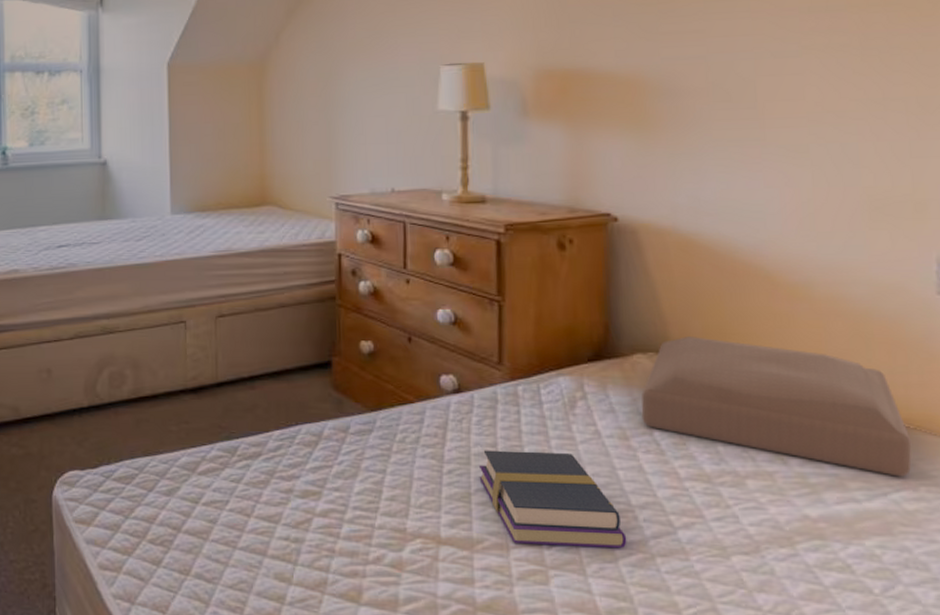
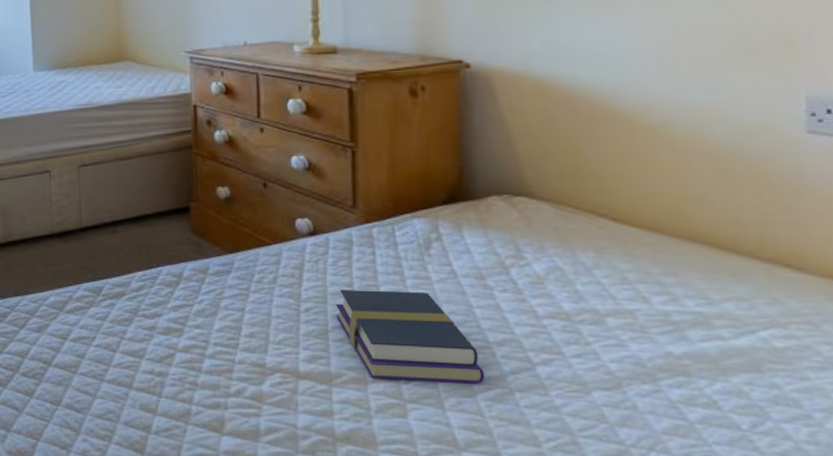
cushion: present [641,337,912,477] -> none [497,179,781,315]

